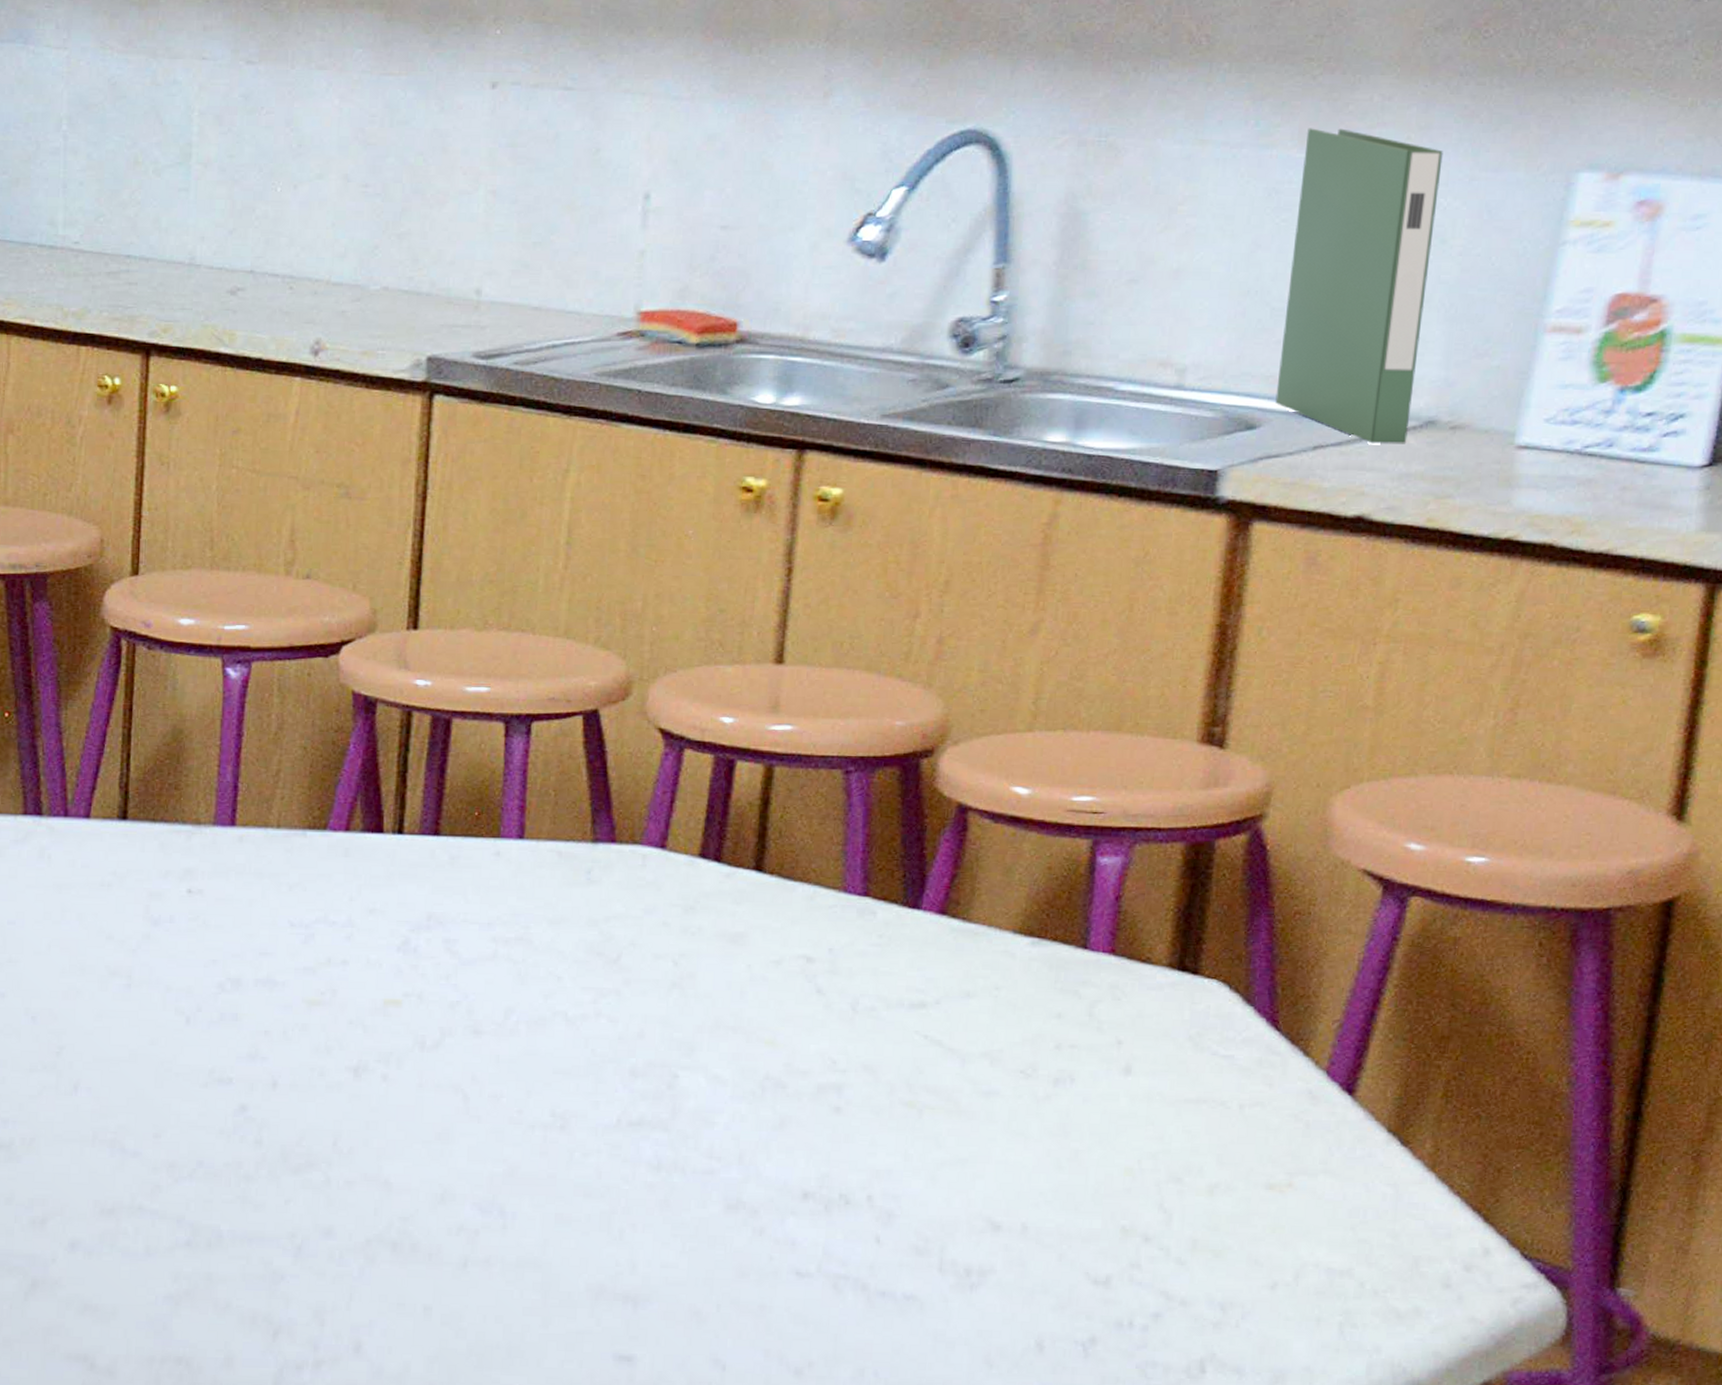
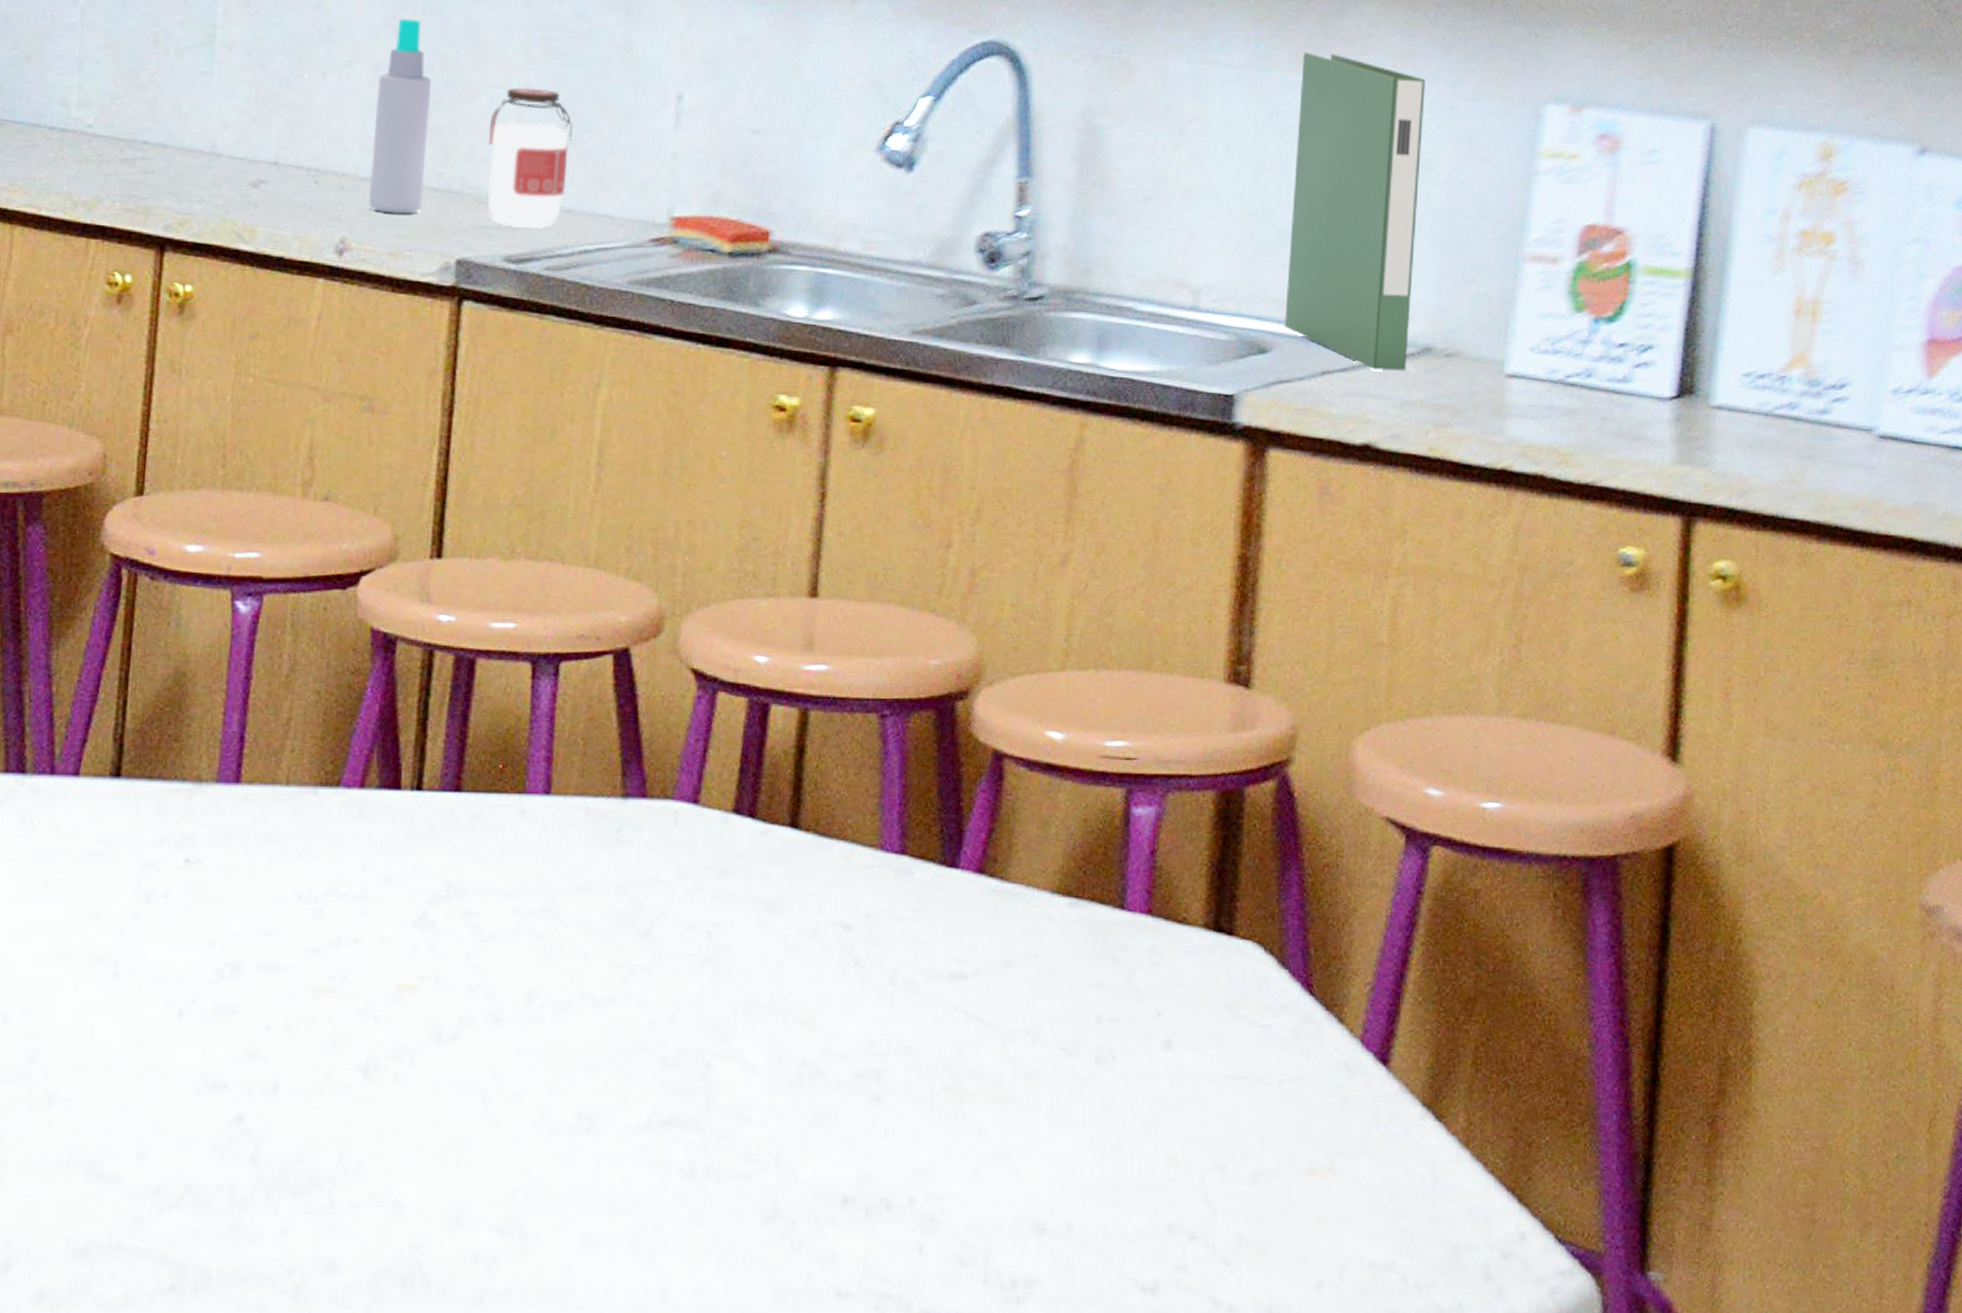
spray bottle: none [341,131,400,316] -> present [369,19,431,214]
jar: none [456,192,540,324] -> present [488,87,573,227]

